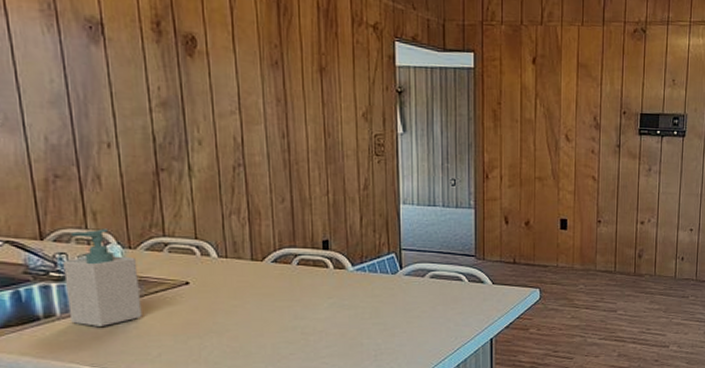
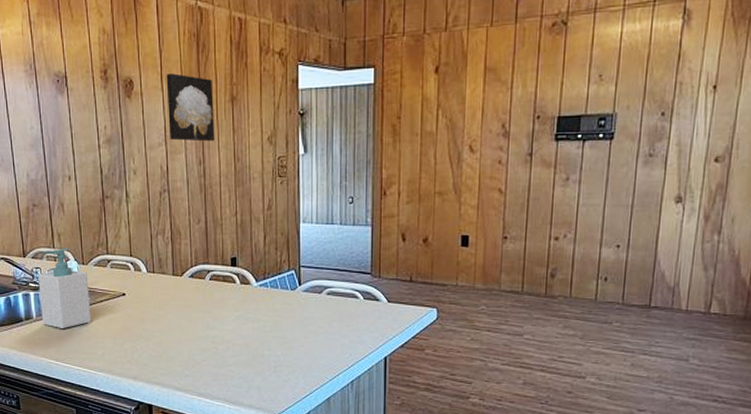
wall art: none [239,34,301,114] -> present [166,73,215,142]

